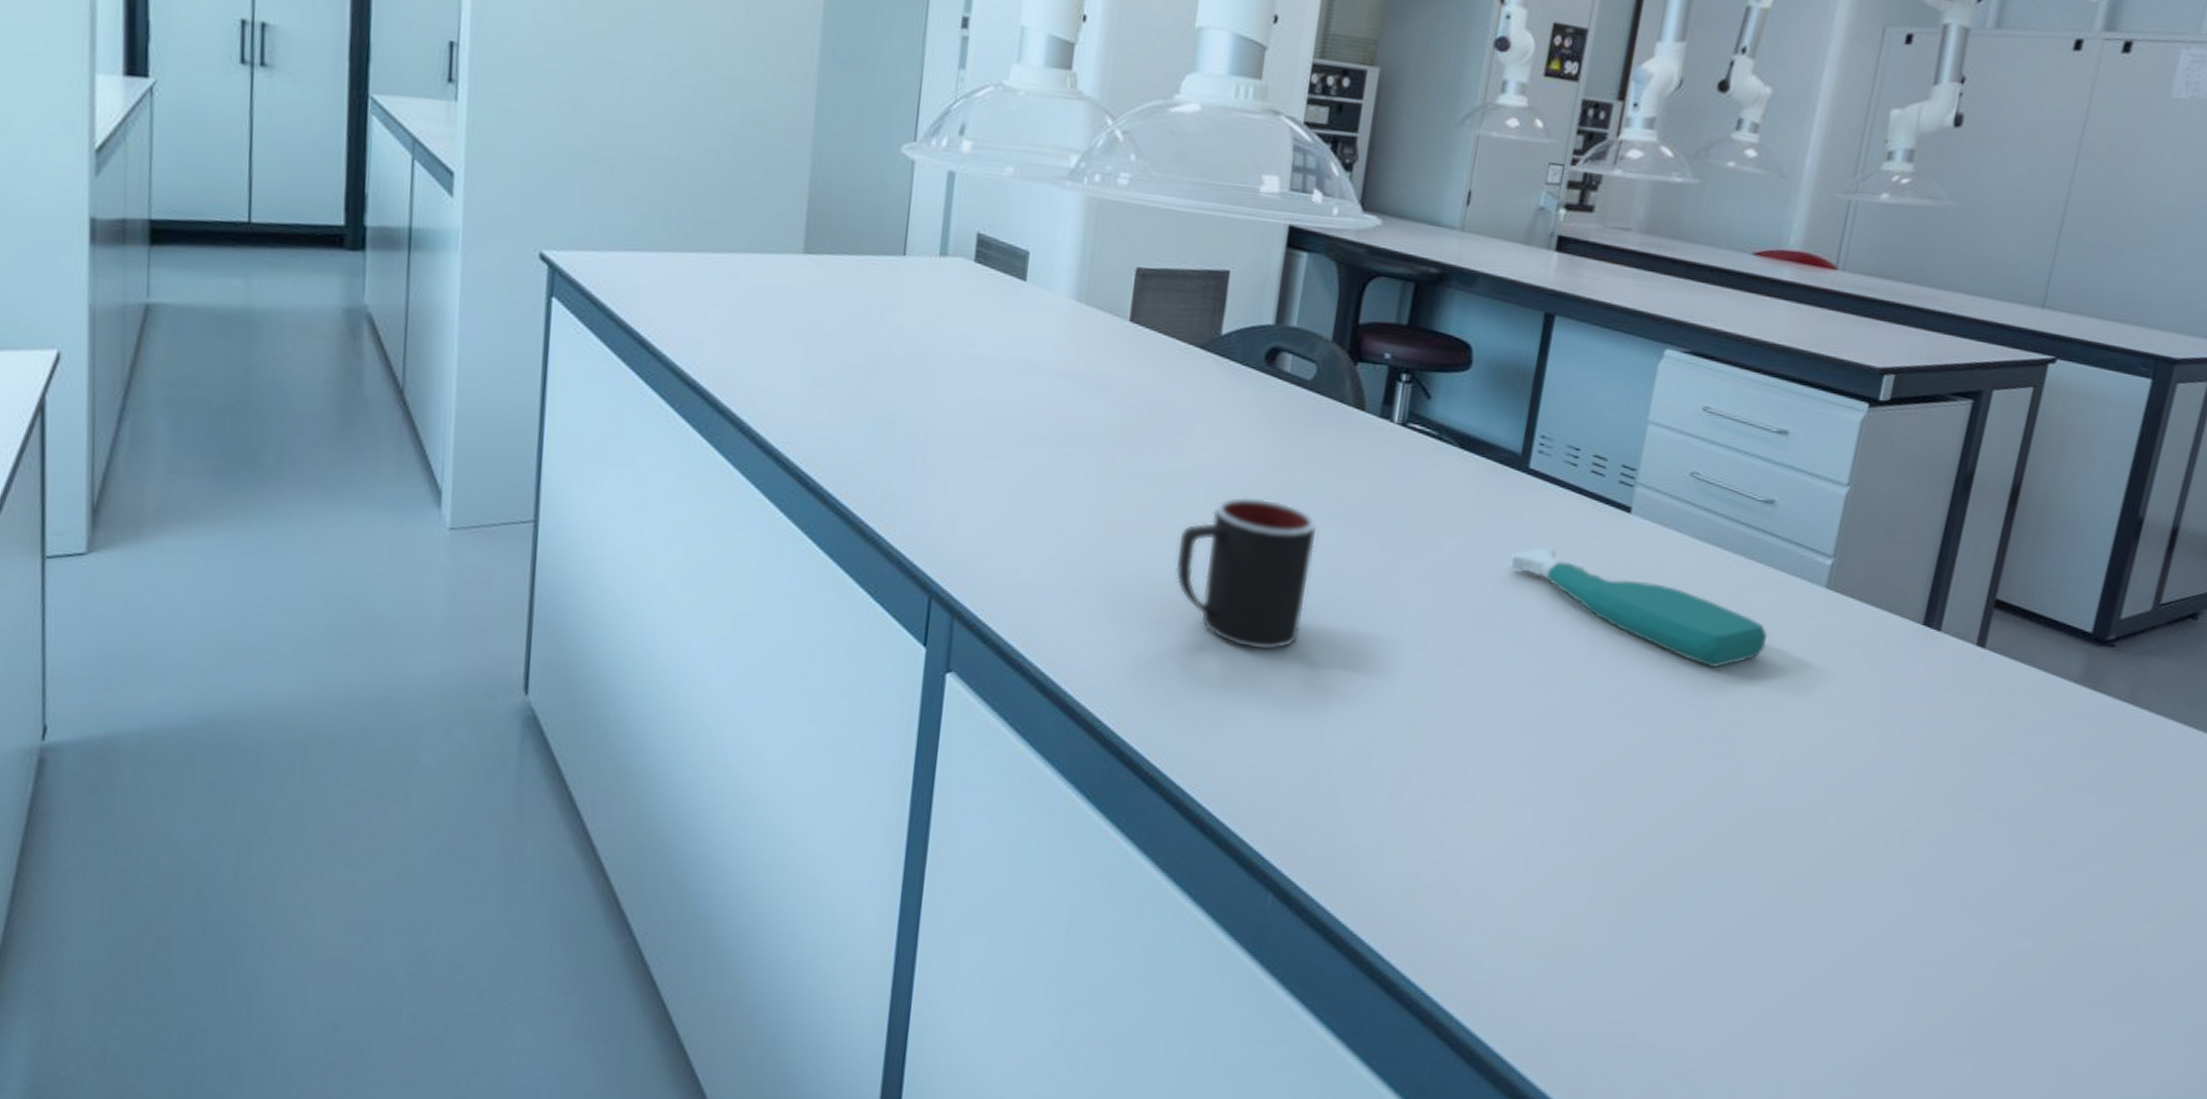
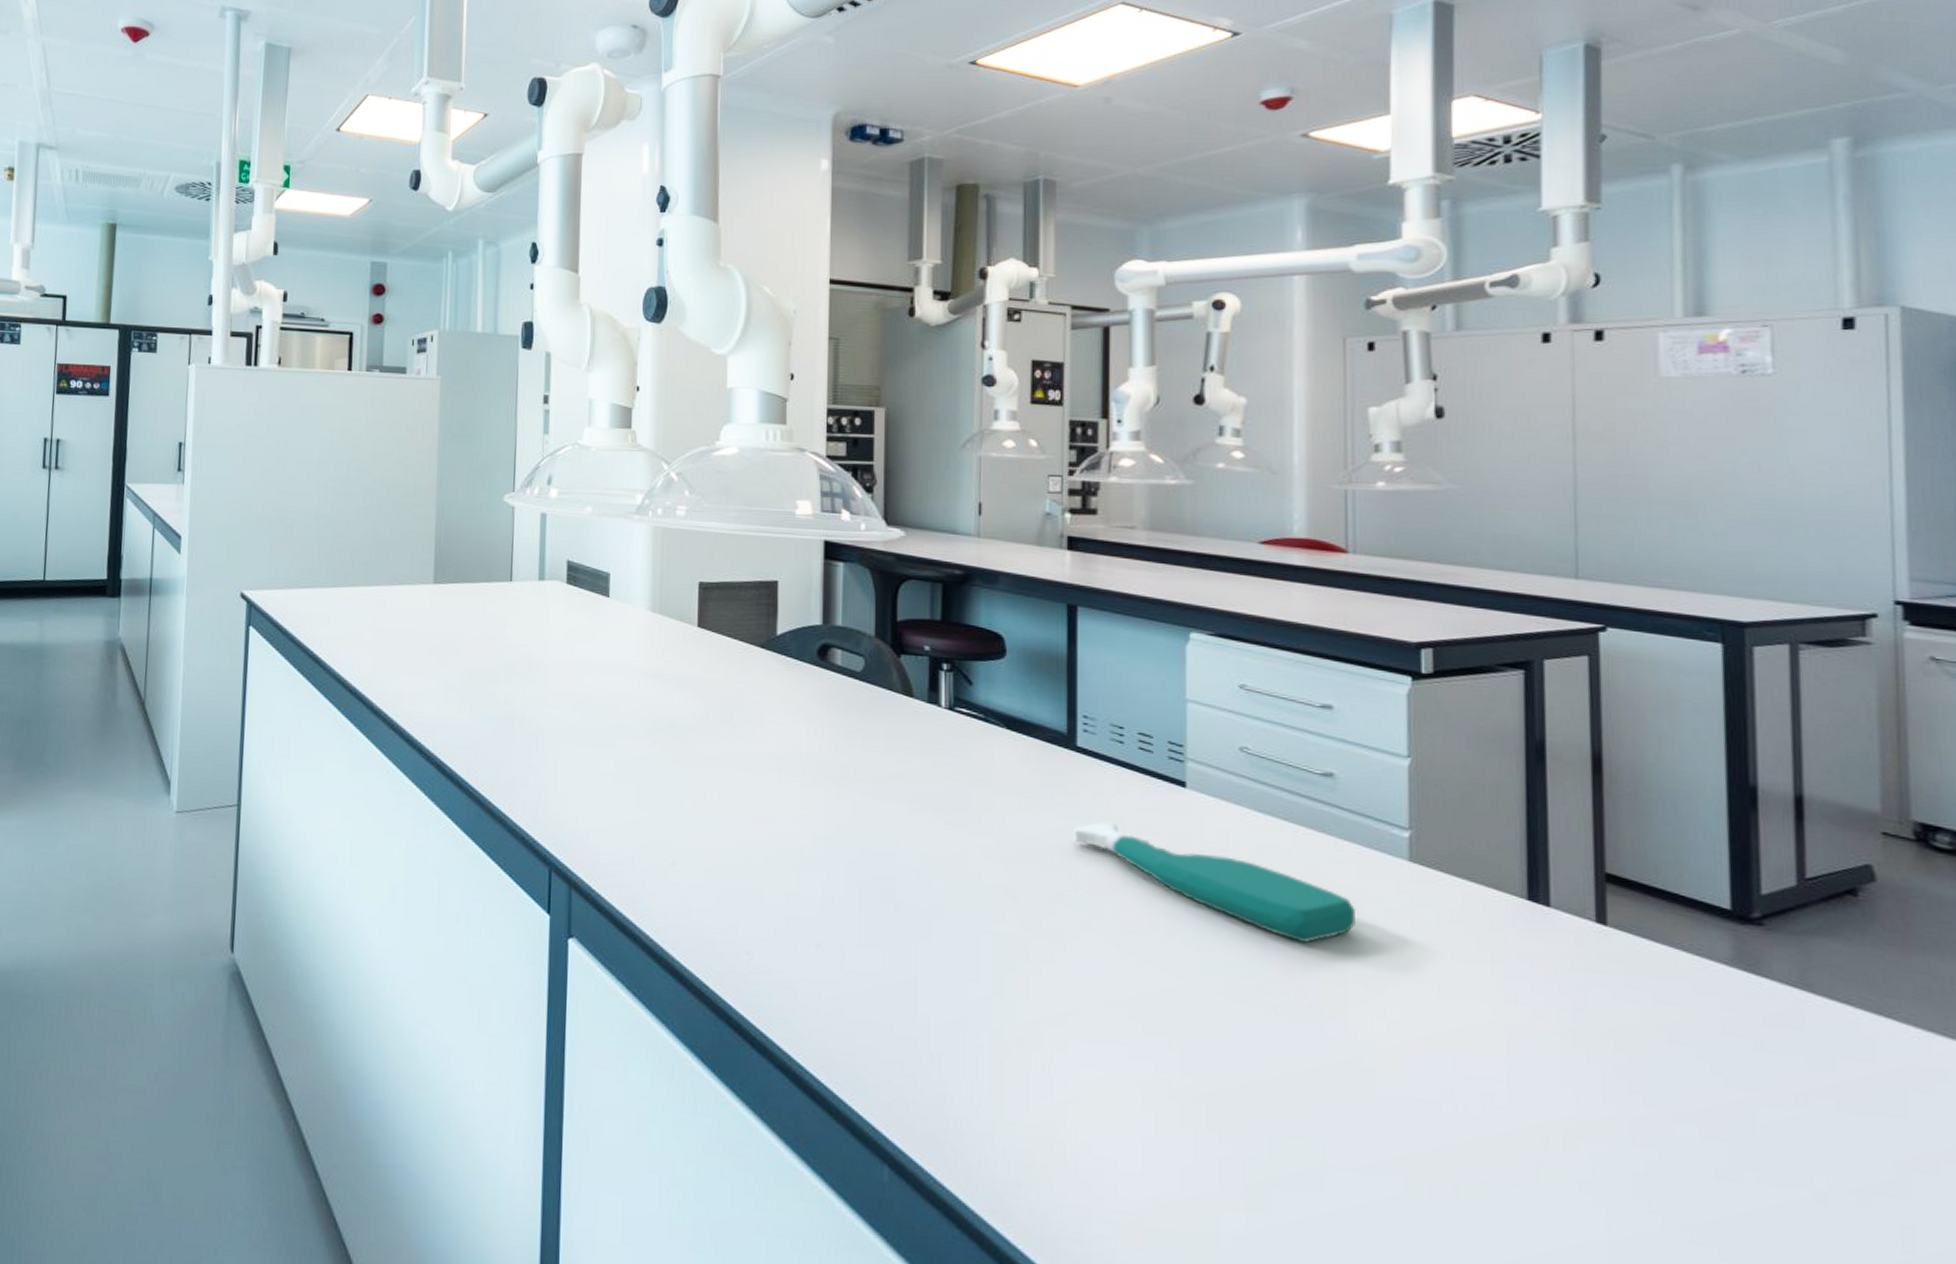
mug: present [1175,496,1317,650] -> none [760,776,884,920]

